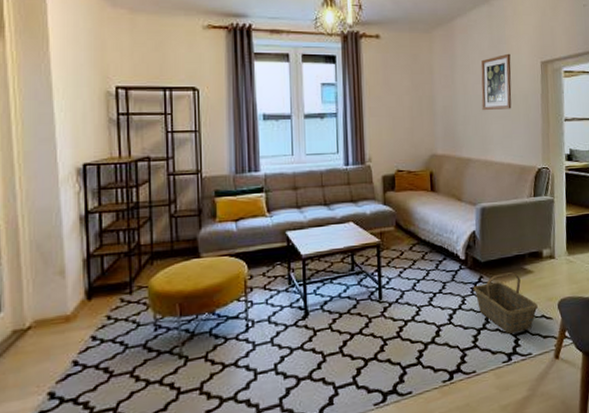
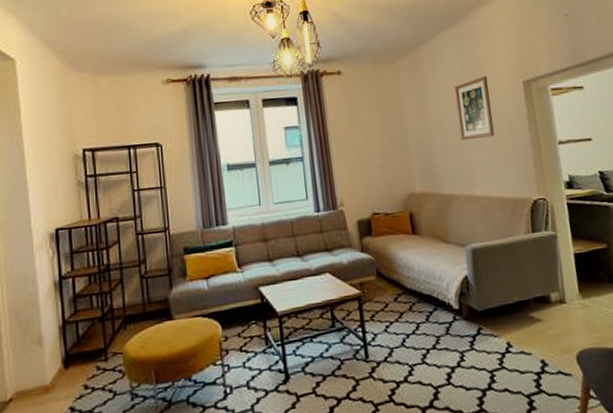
basket: present [473,272,538,334] -> none [472,321,552,395]

